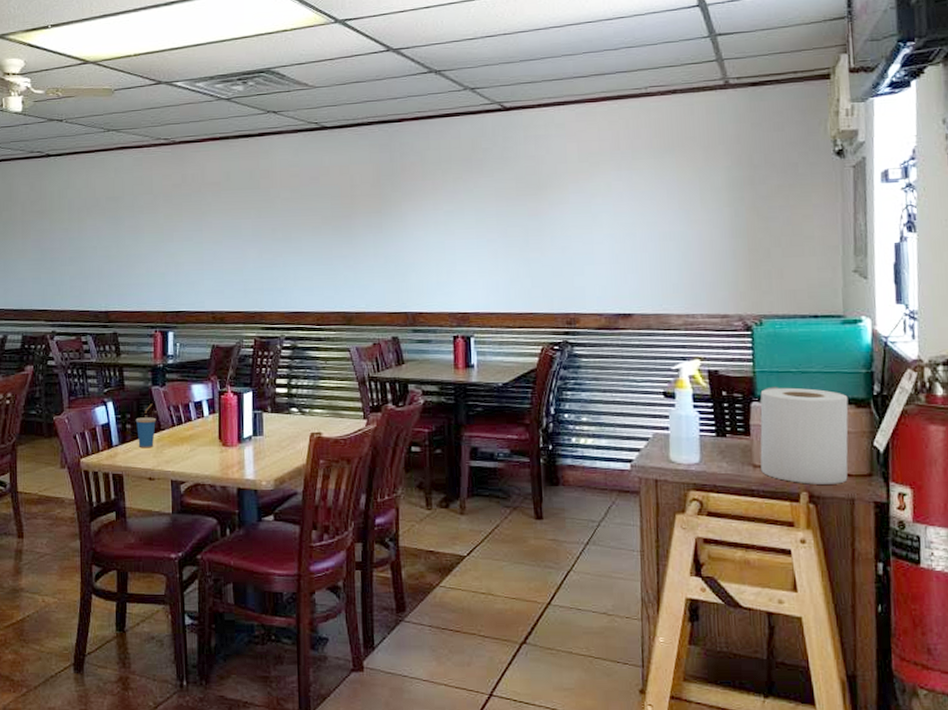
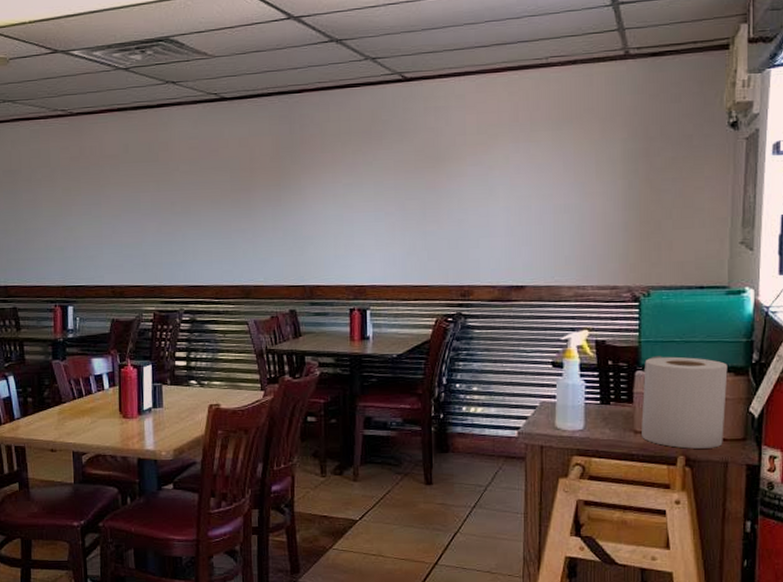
cup: present [135,403,157,449] -> none [36,377,58,421]

